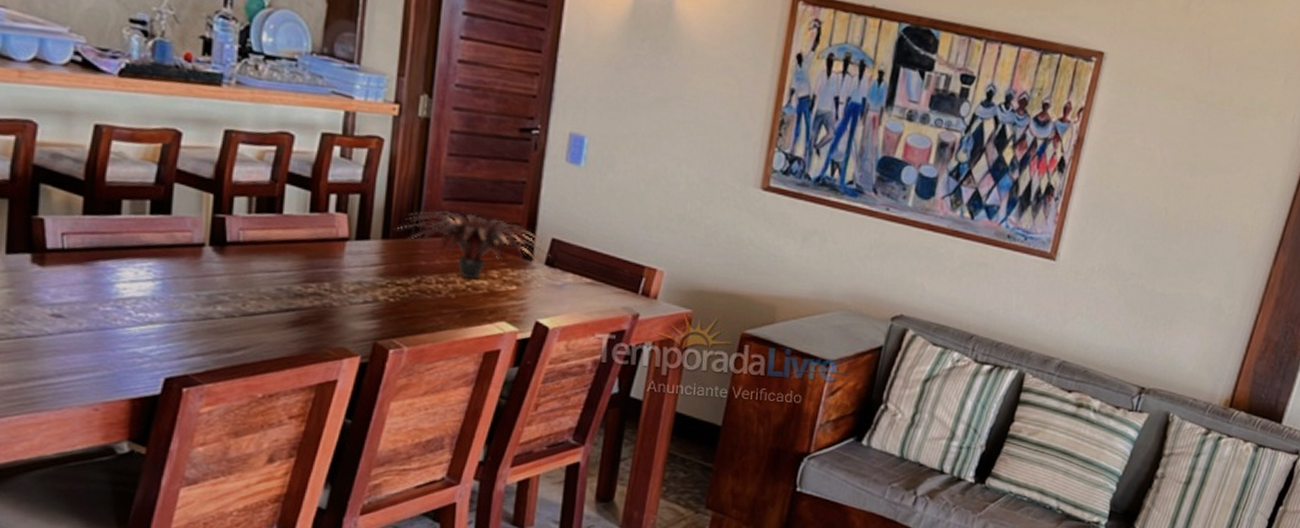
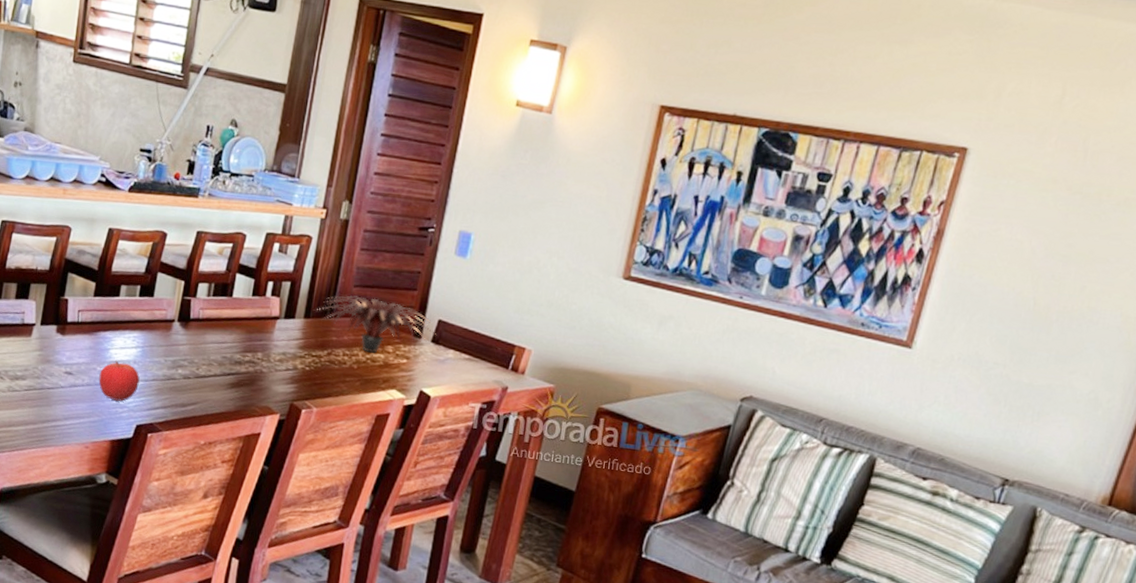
fruit: none [103,297,163,349] -> present [99,360,140,401]

